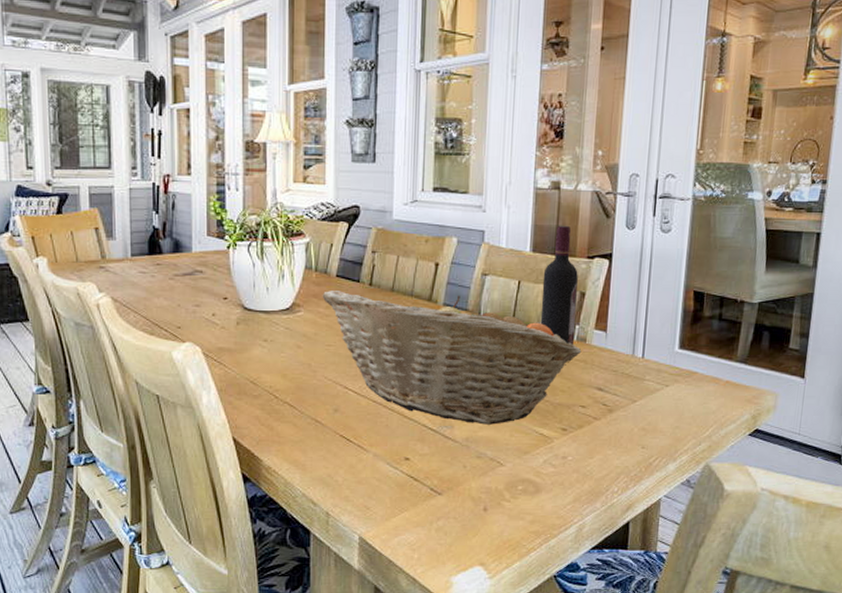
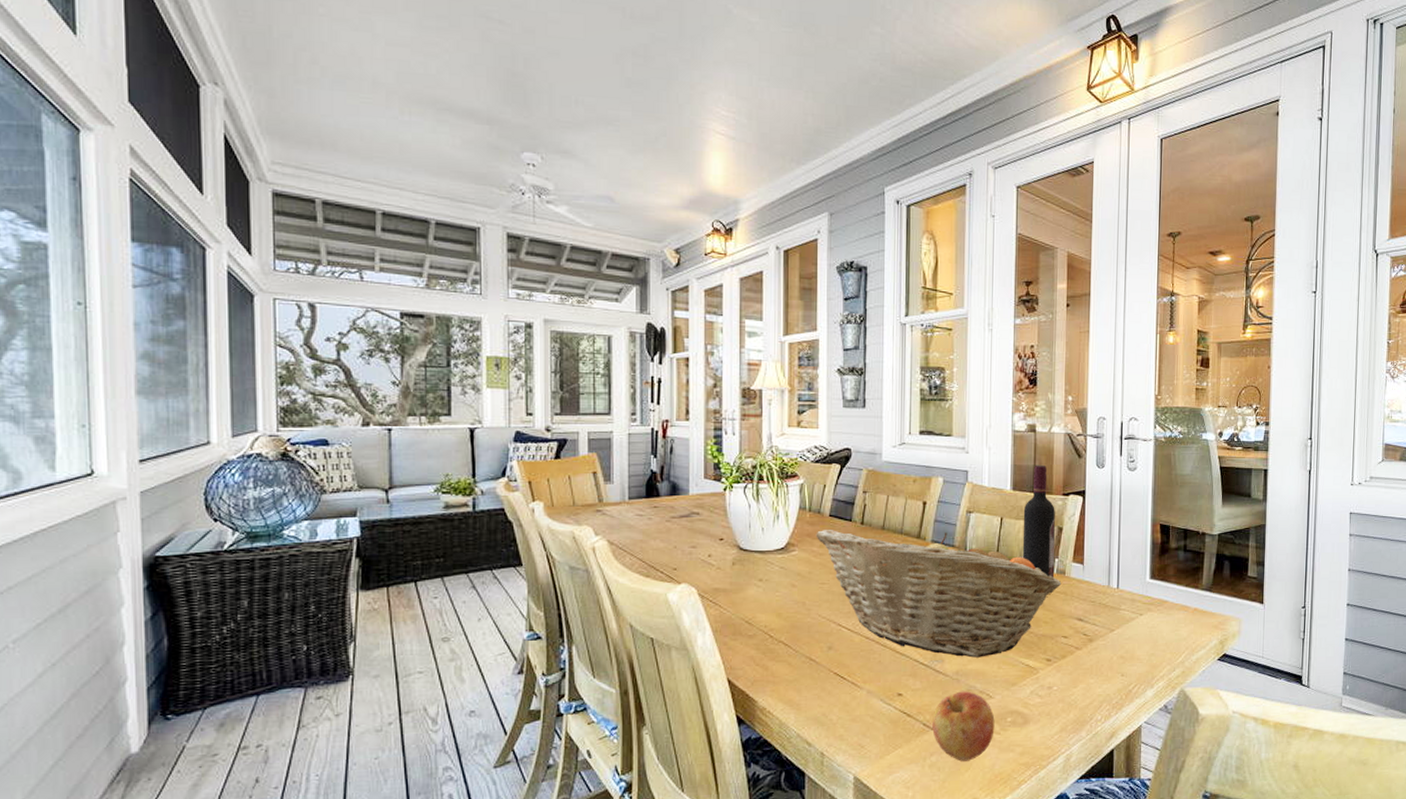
apple: none [440,458,505,527] -> present [932,691,995,762]

